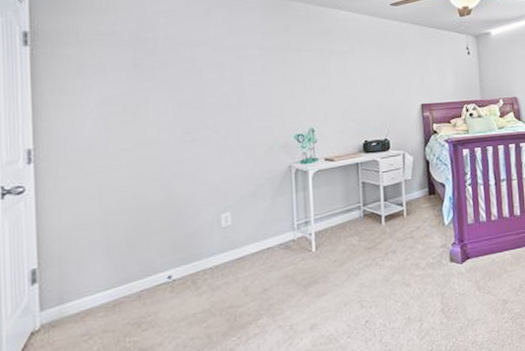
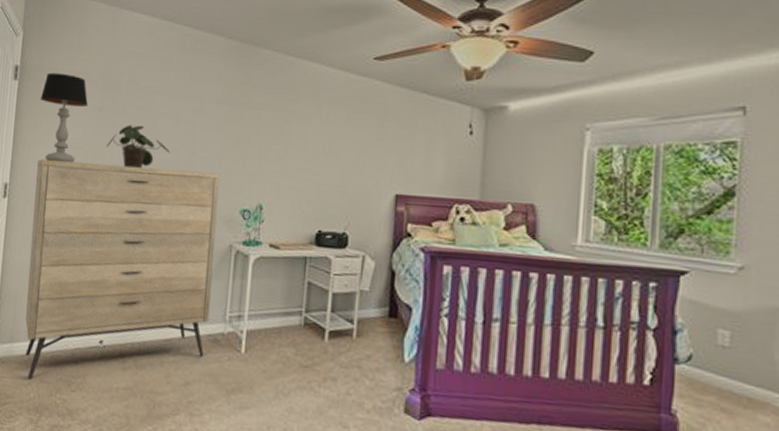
table lamp: none [61,35,121,120] -> present [40,72,88,163]
dresser: none [66,108,278,335] -> present [25,159,220,381]
potted plant: none [148,75,219,115] -> present [106,124,171,168]

